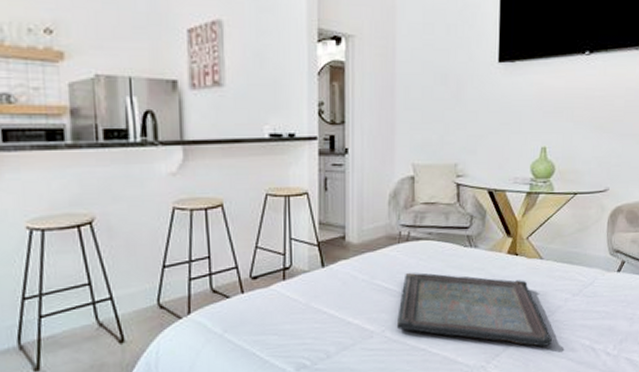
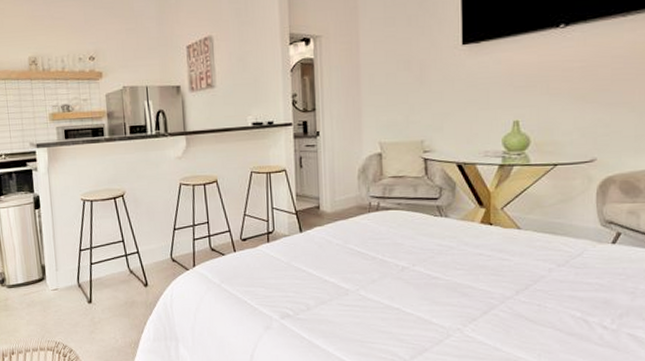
serving tray: present [396,272,552,347] -> none [369,239,535,314]

